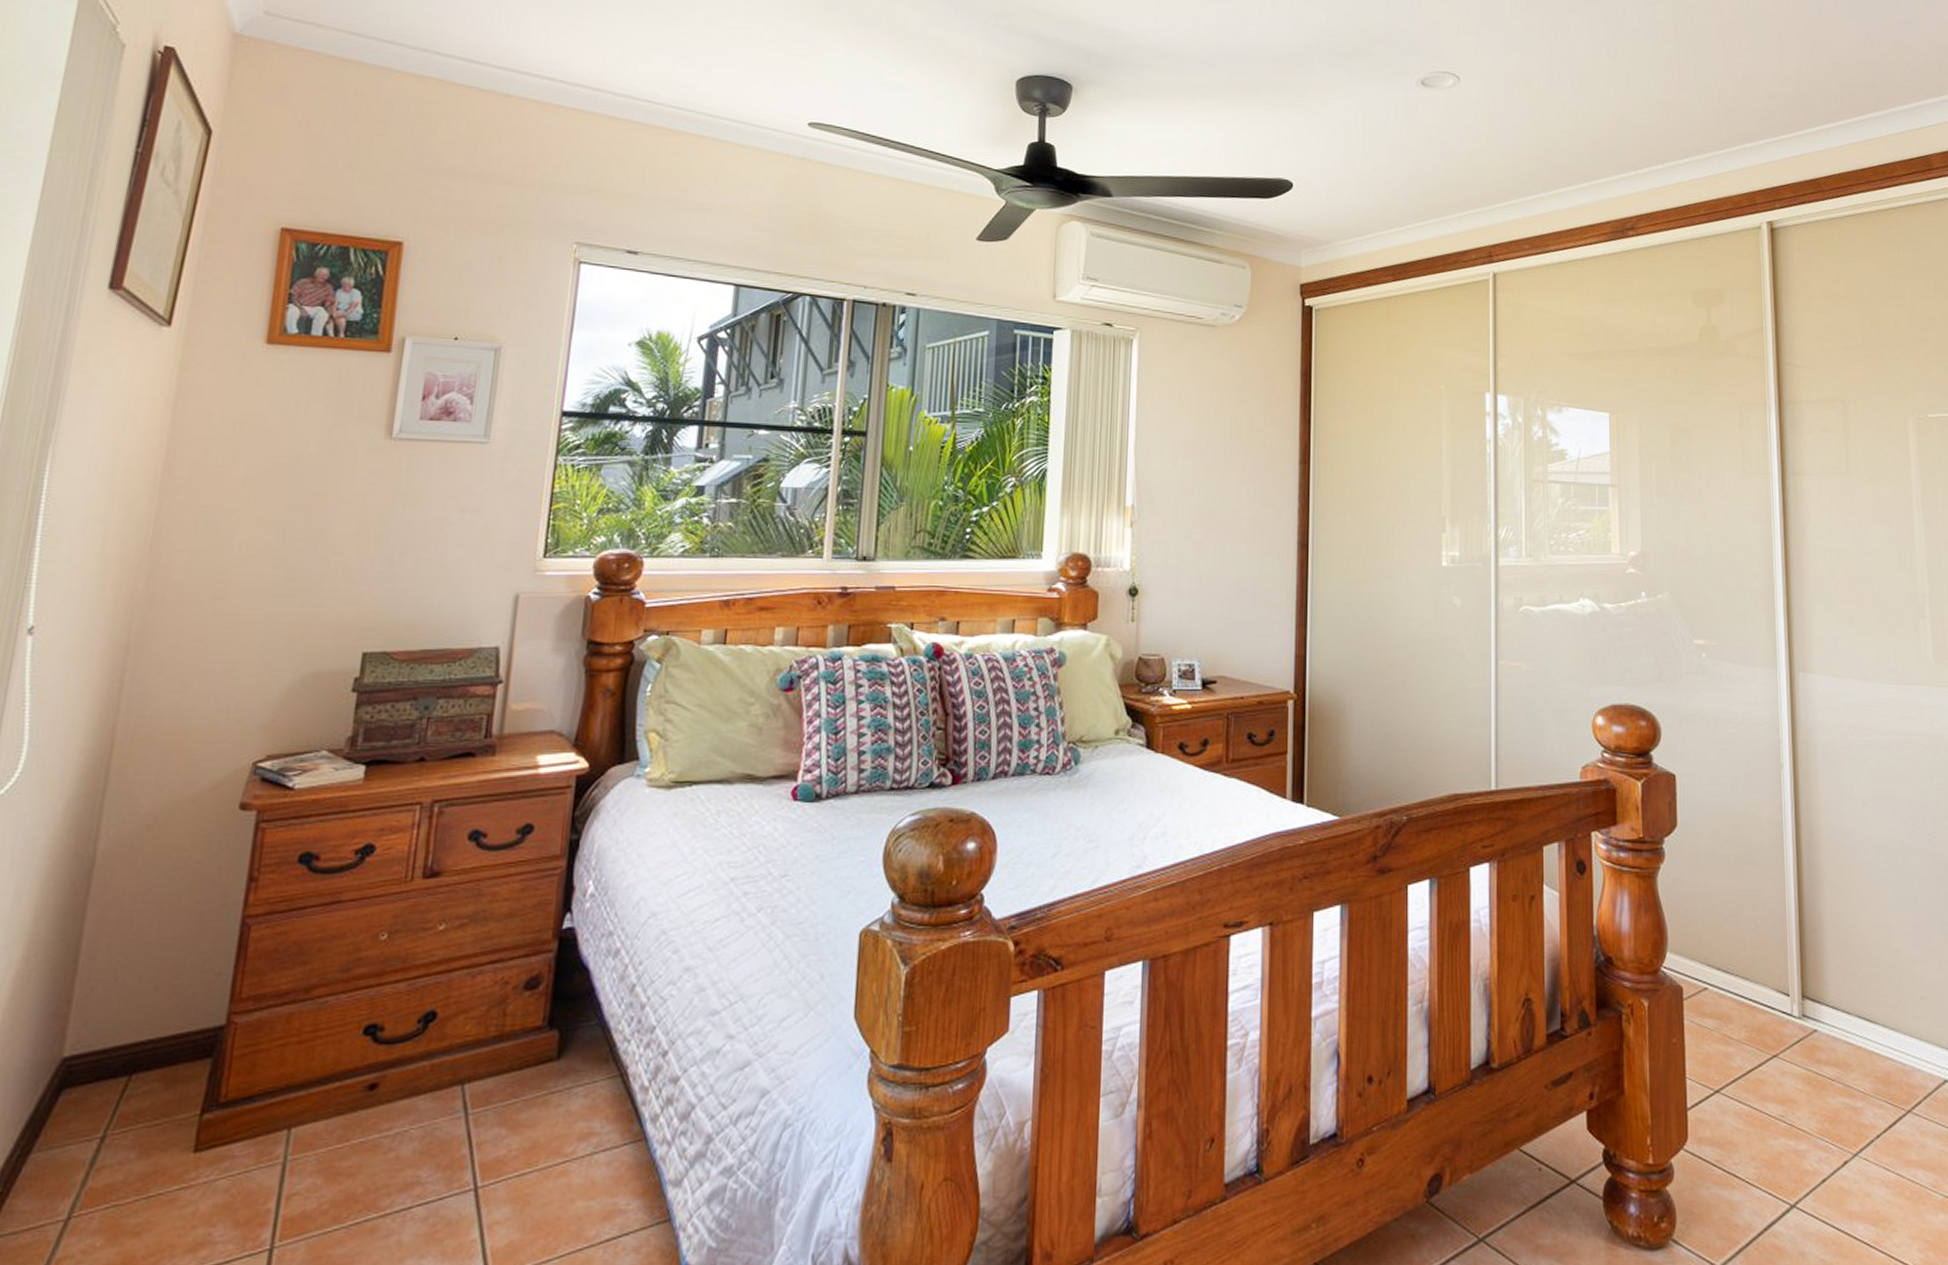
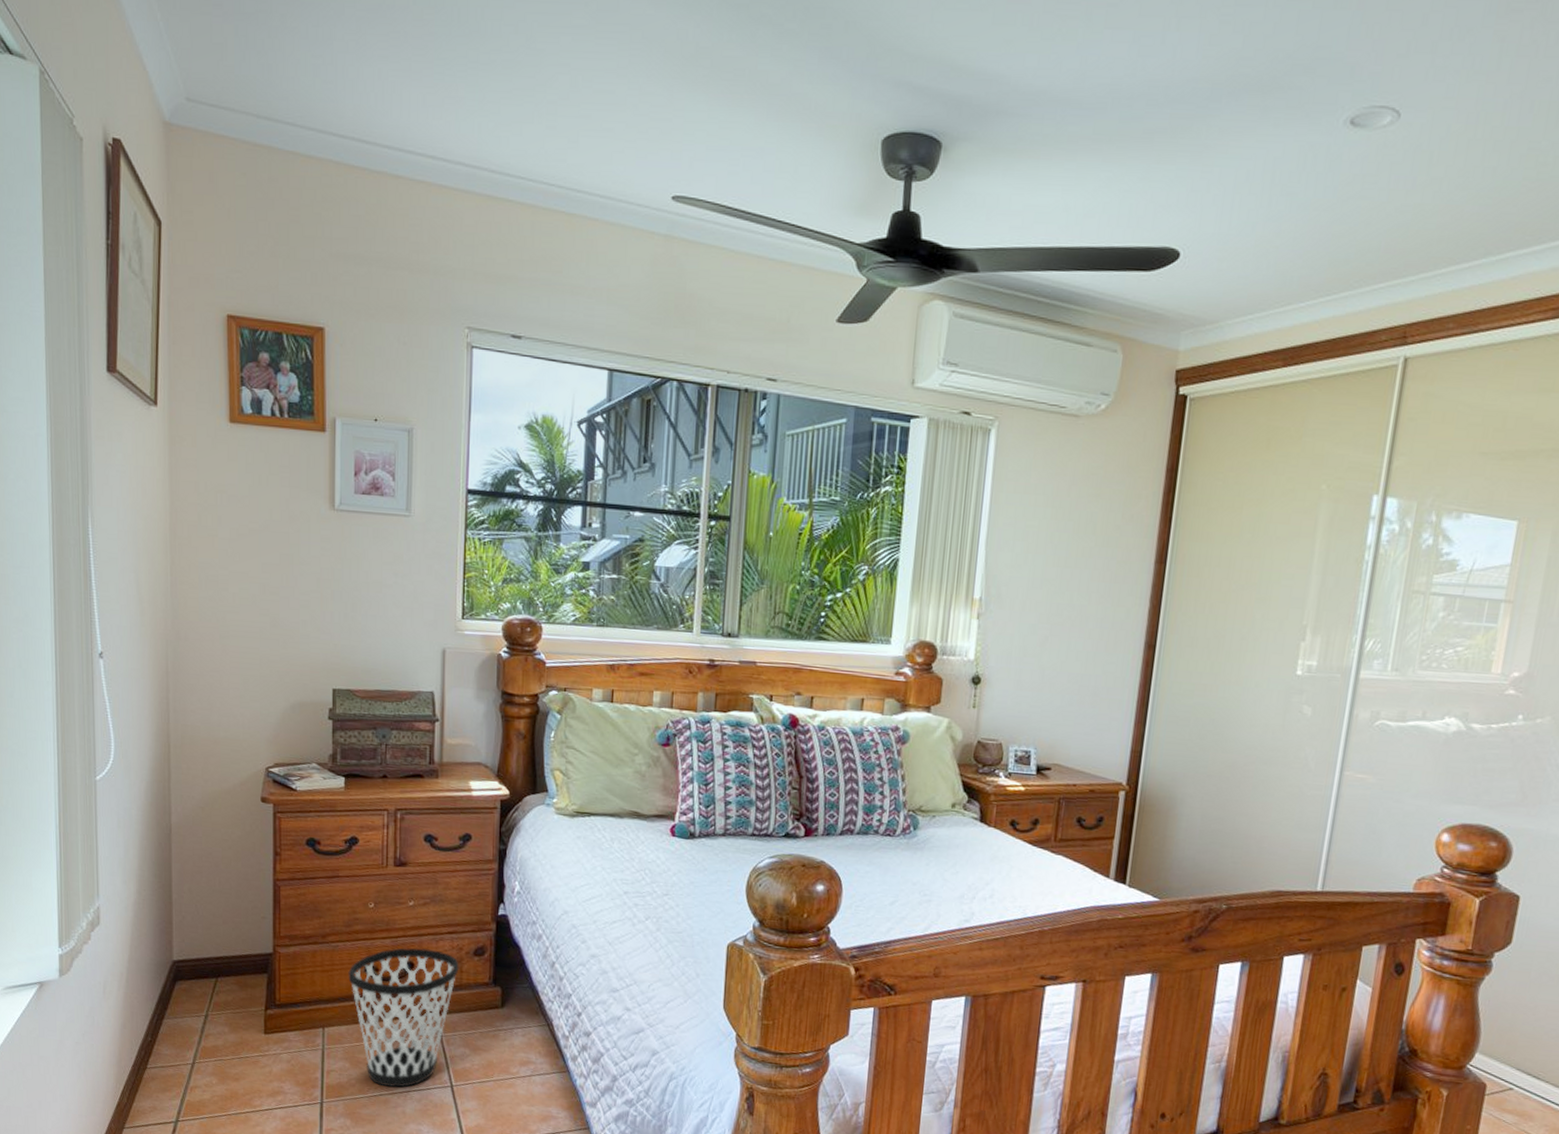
wastebasket: none [336,989,502,1205] -> present [348,948,459,1088]

